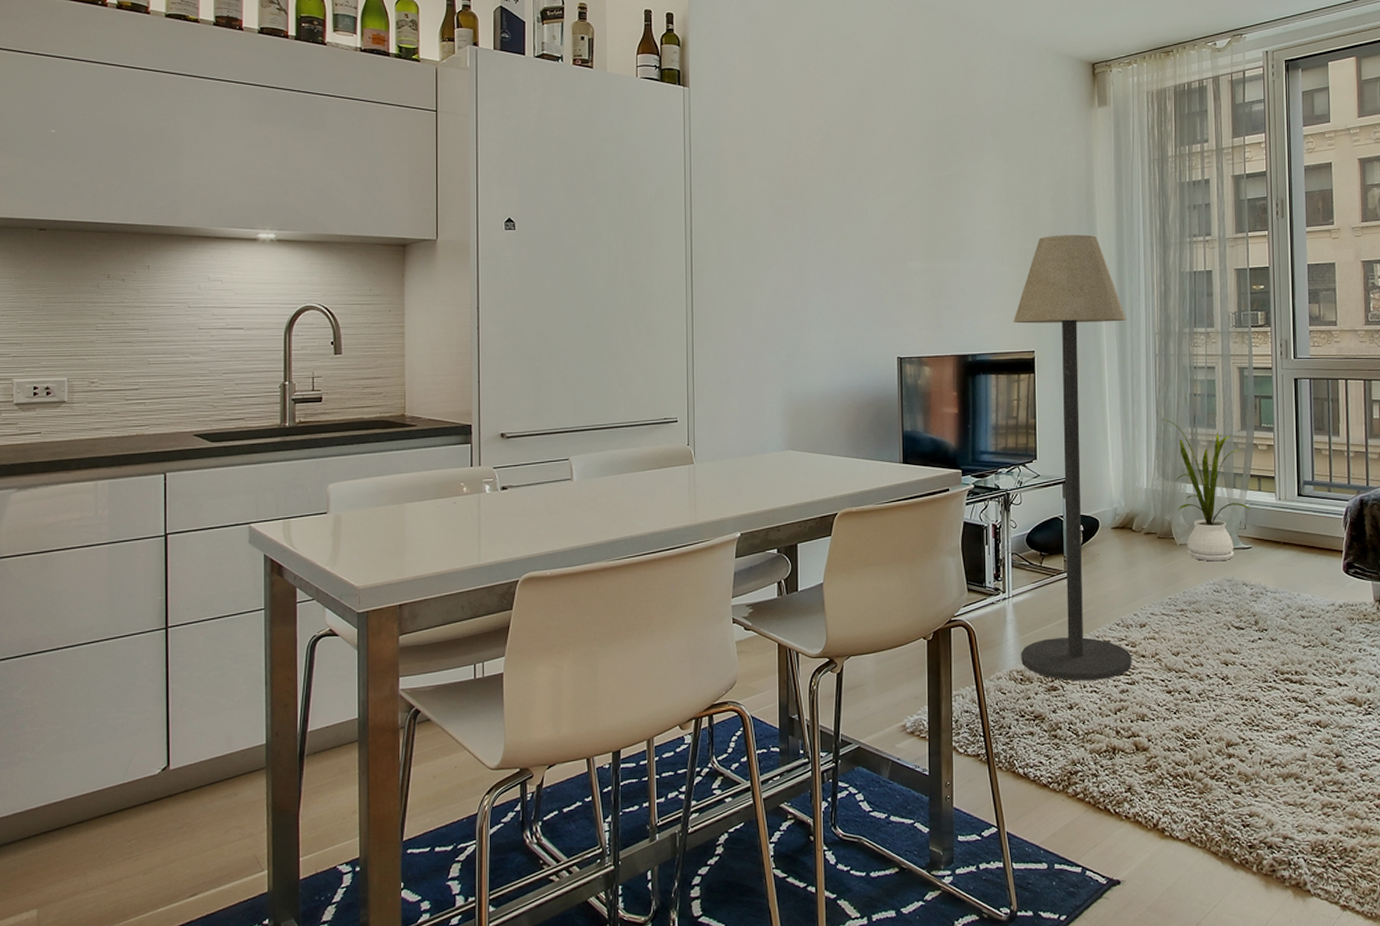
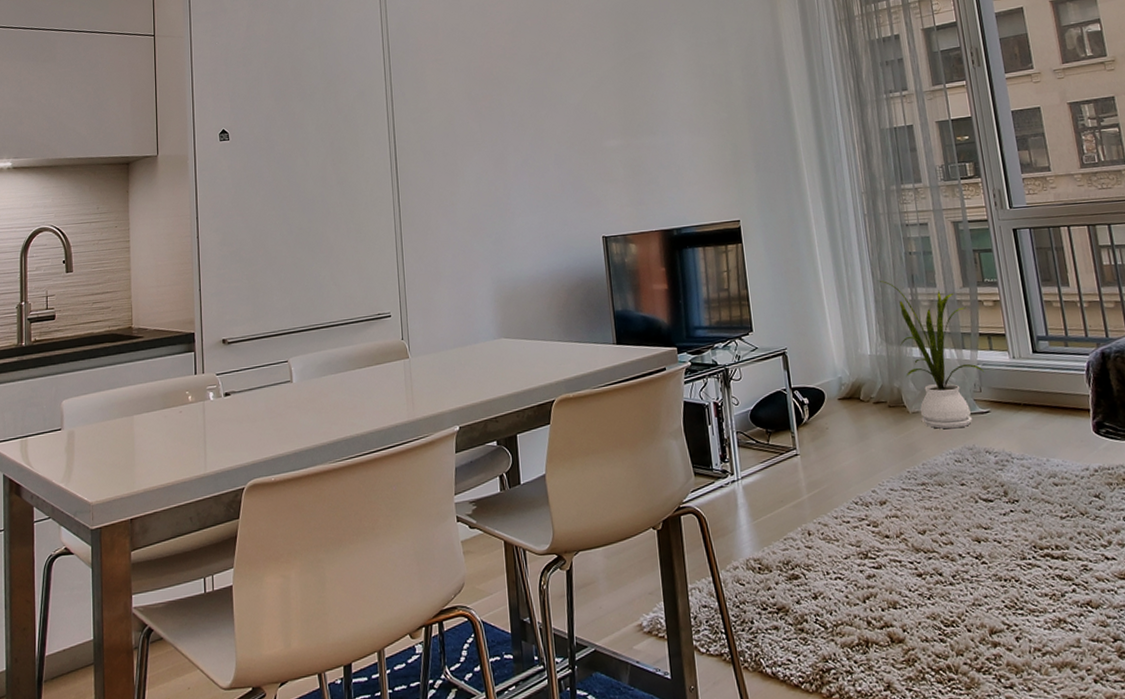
floor lamp: present [1013,234,1132,681] -> none [715,99,876,567]

